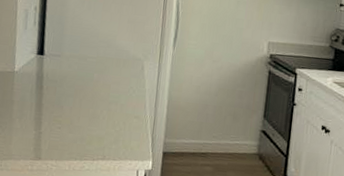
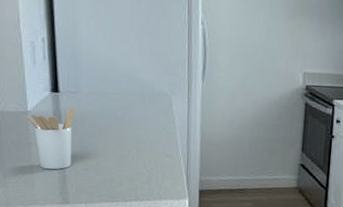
utensil holder: none [12,70,56,127] -> present [25,108,75,170]

